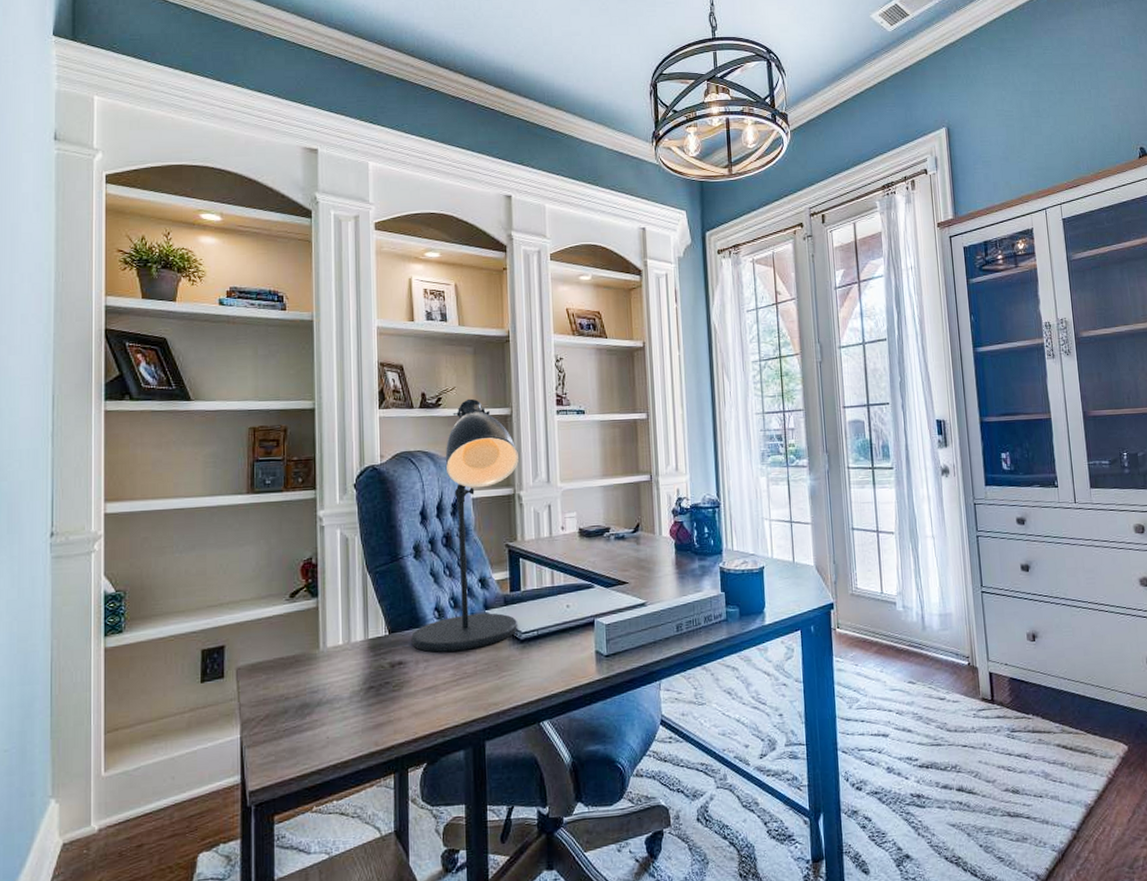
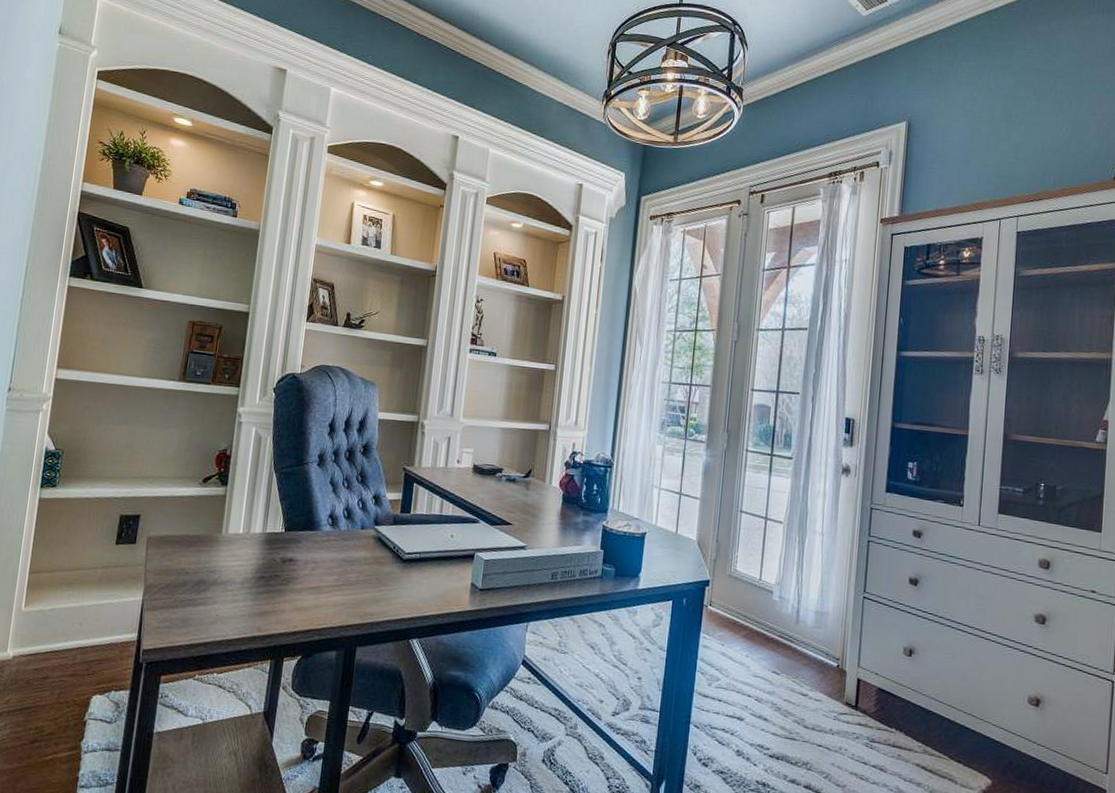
desk lamp: present [411,398,520,653] -> none [304,325,429,560]

